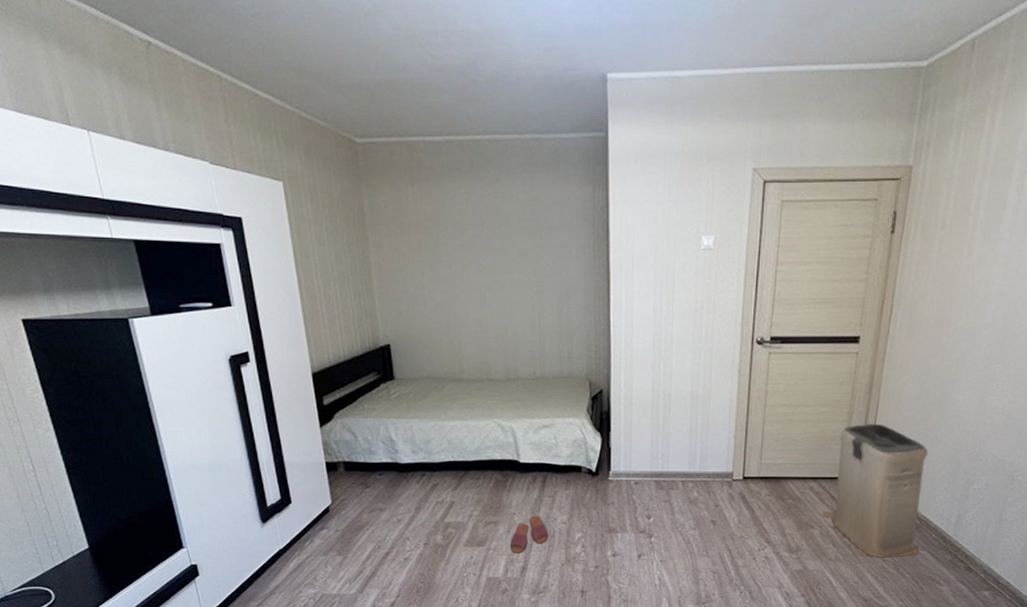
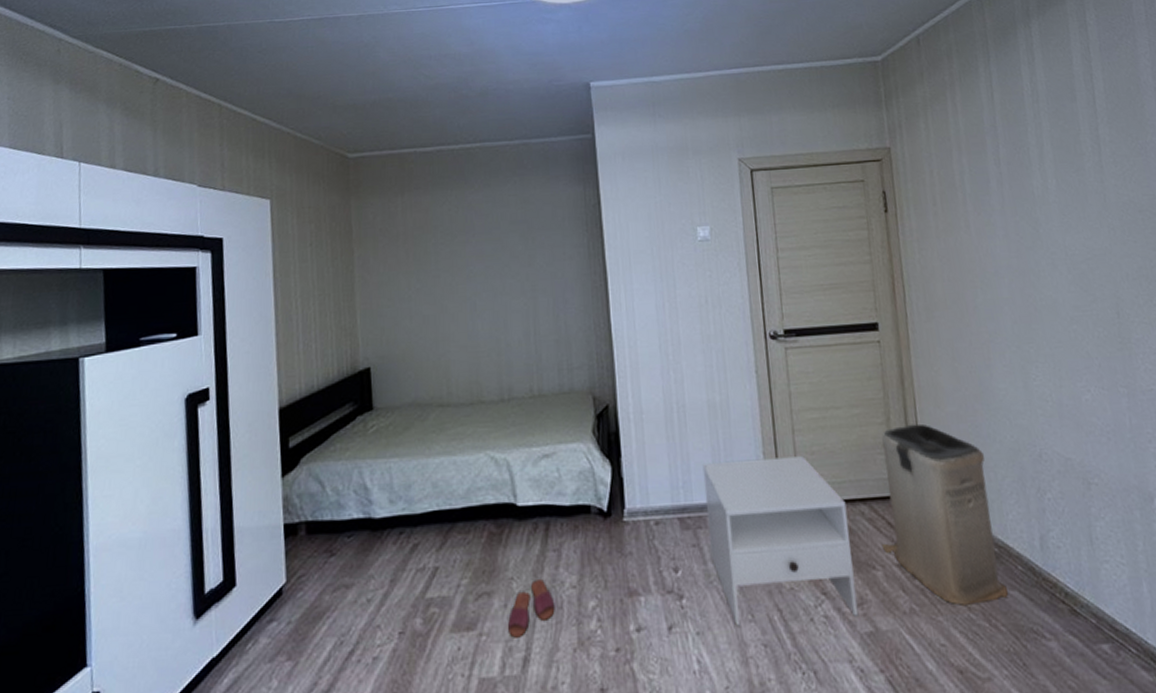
nightstand: none [678,441,799,559] -> present [702,456,859,626]

